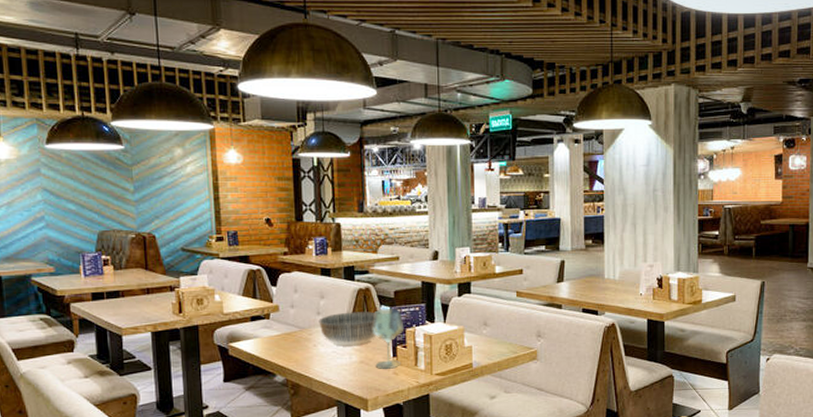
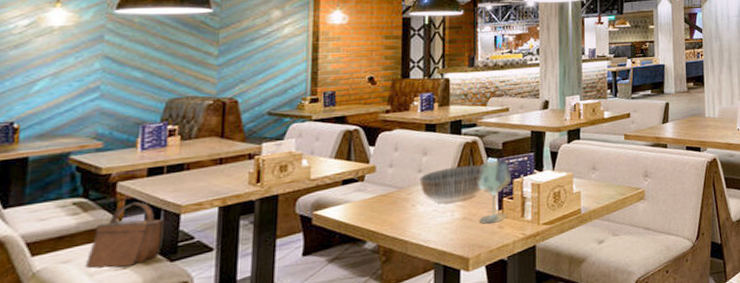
handbag: none [57,322,111,377] -> present [86,202,164,269]

